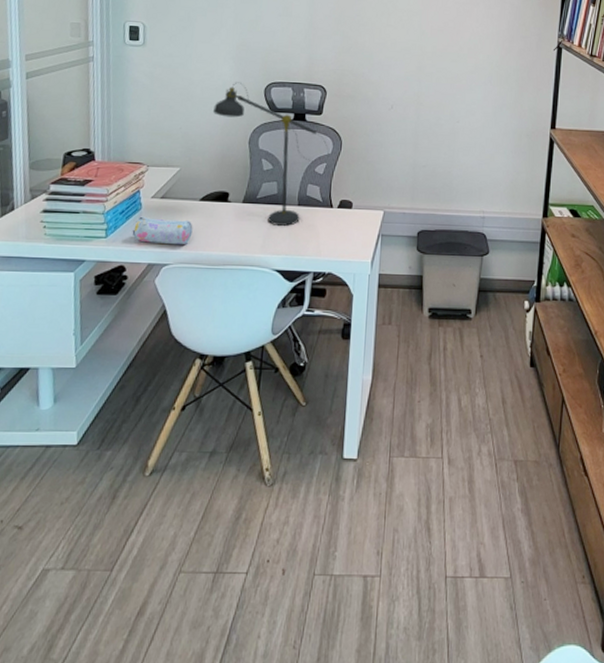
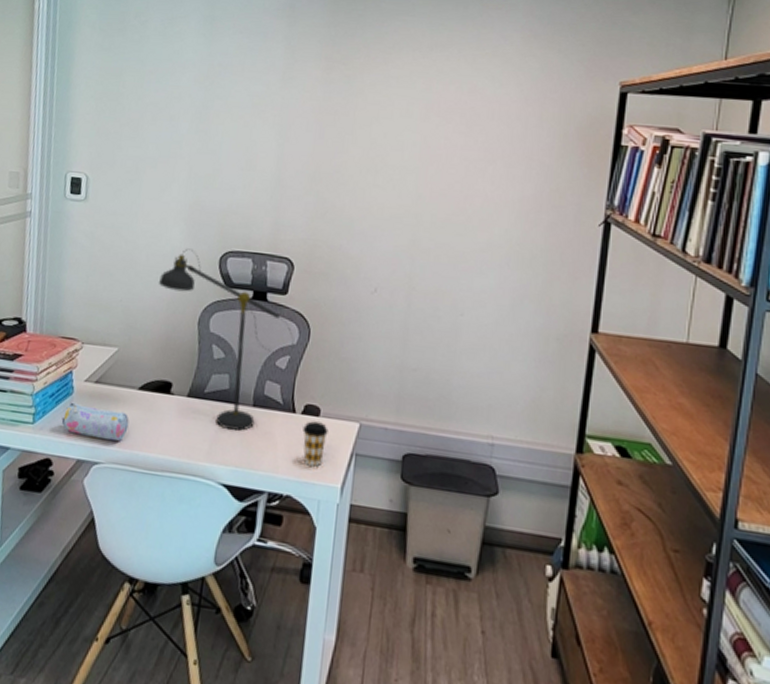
coffee cup: none [339,213,360,248] -> present [303,421,329,467]

